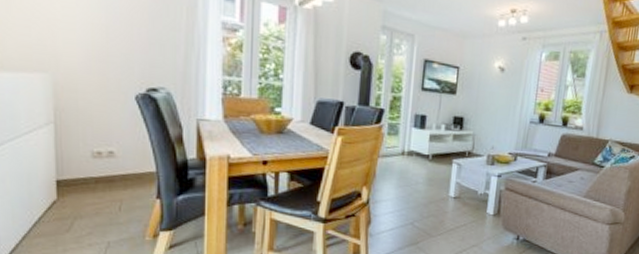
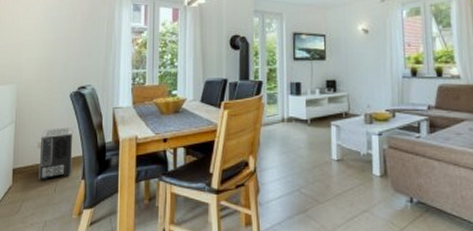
air purifier: none [94,135,143,197] -> present [38,127,74,181]

